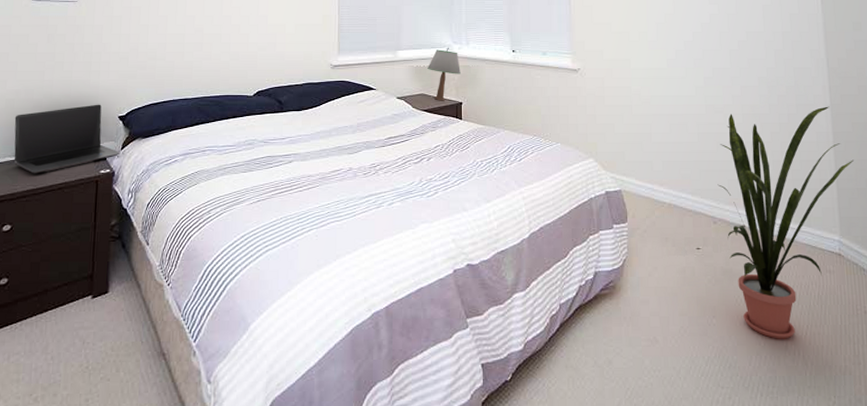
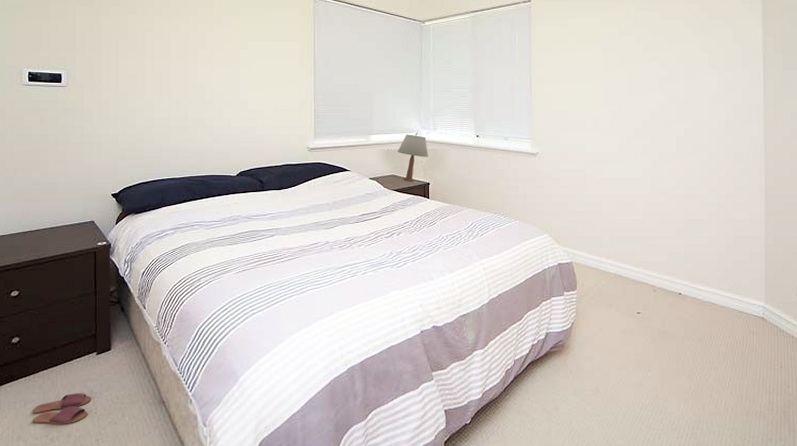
laptop computer: present [14,104,121,174] -> none [14,182,116,246]
slippers: none [15,343,84,381] -> present [32,393,92,425]
house plant: present [717,106,854,339] -> none [659,188,782,389]

